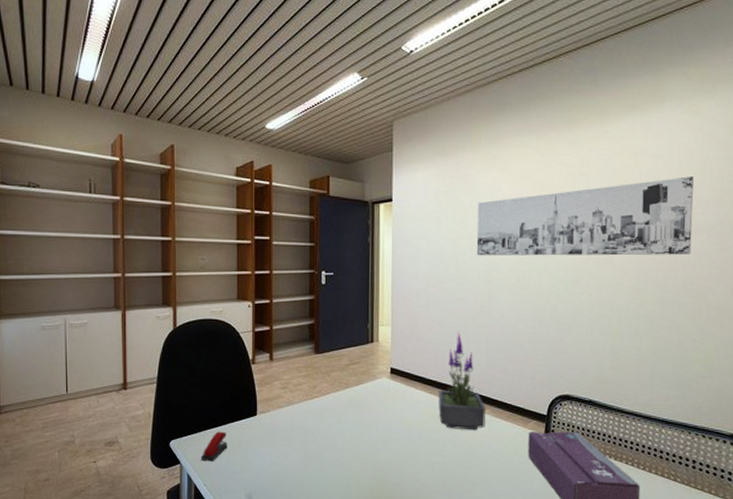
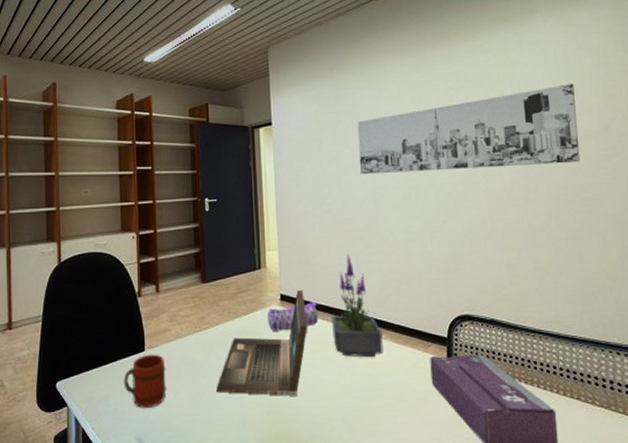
stapler: present [200,431,228,462] -> none [88,369,116,403]
mug: none [235,418,277,468] -> present [123,354,167,408]
laptop: none [324,365,416,463] -> present [216,290,308,396]
pencil case: none [377,377,426,402] -> present [268,302,319,331]

